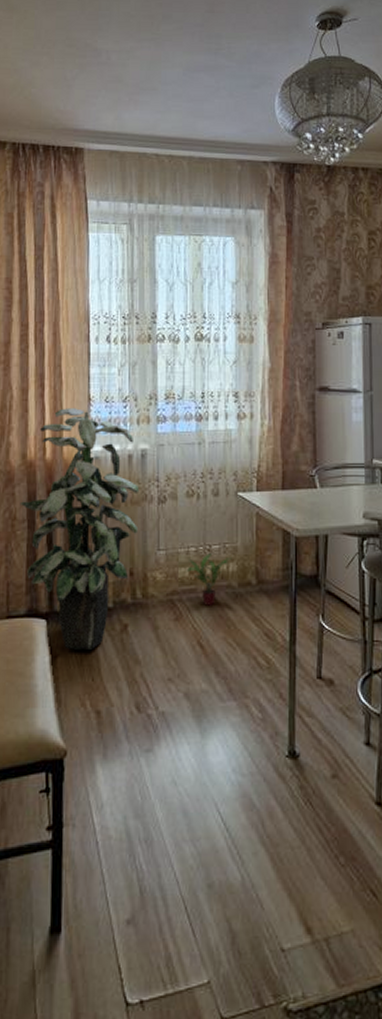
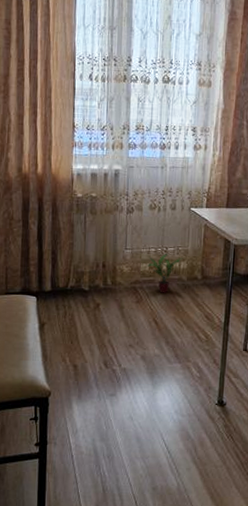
indoor plant: present [19,408,140,650] -> none [16,133,113,321]

